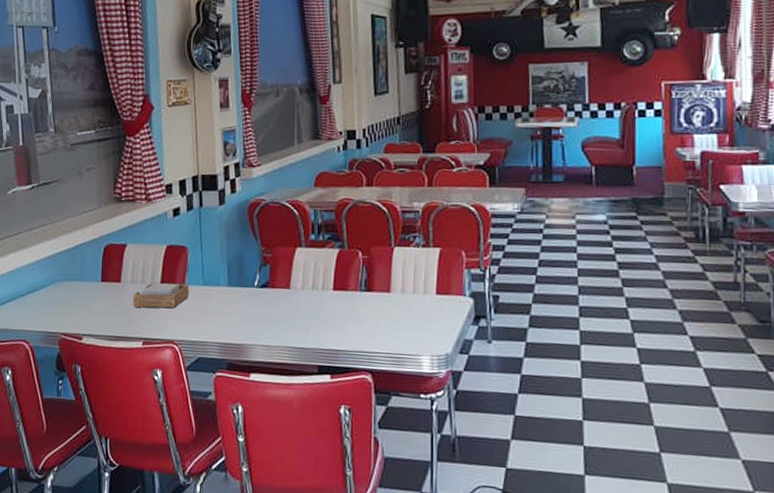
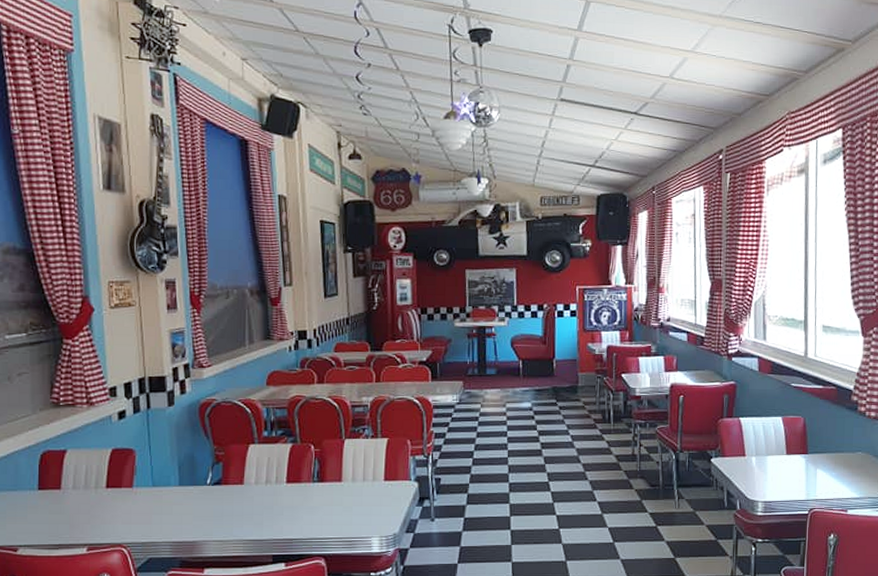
napkin holder: present [133,282,189,309] -> none [75,486,137,513]

